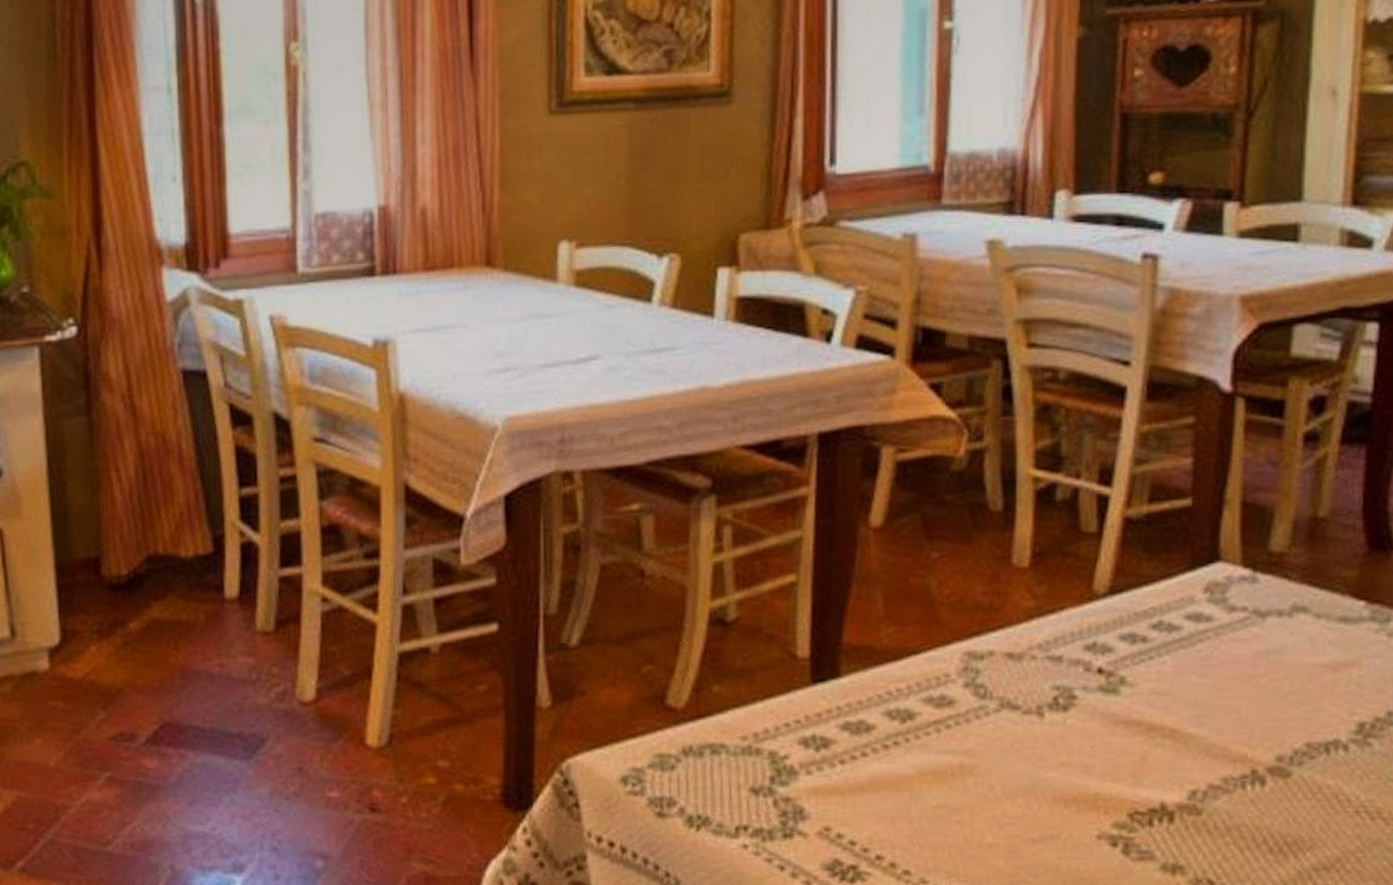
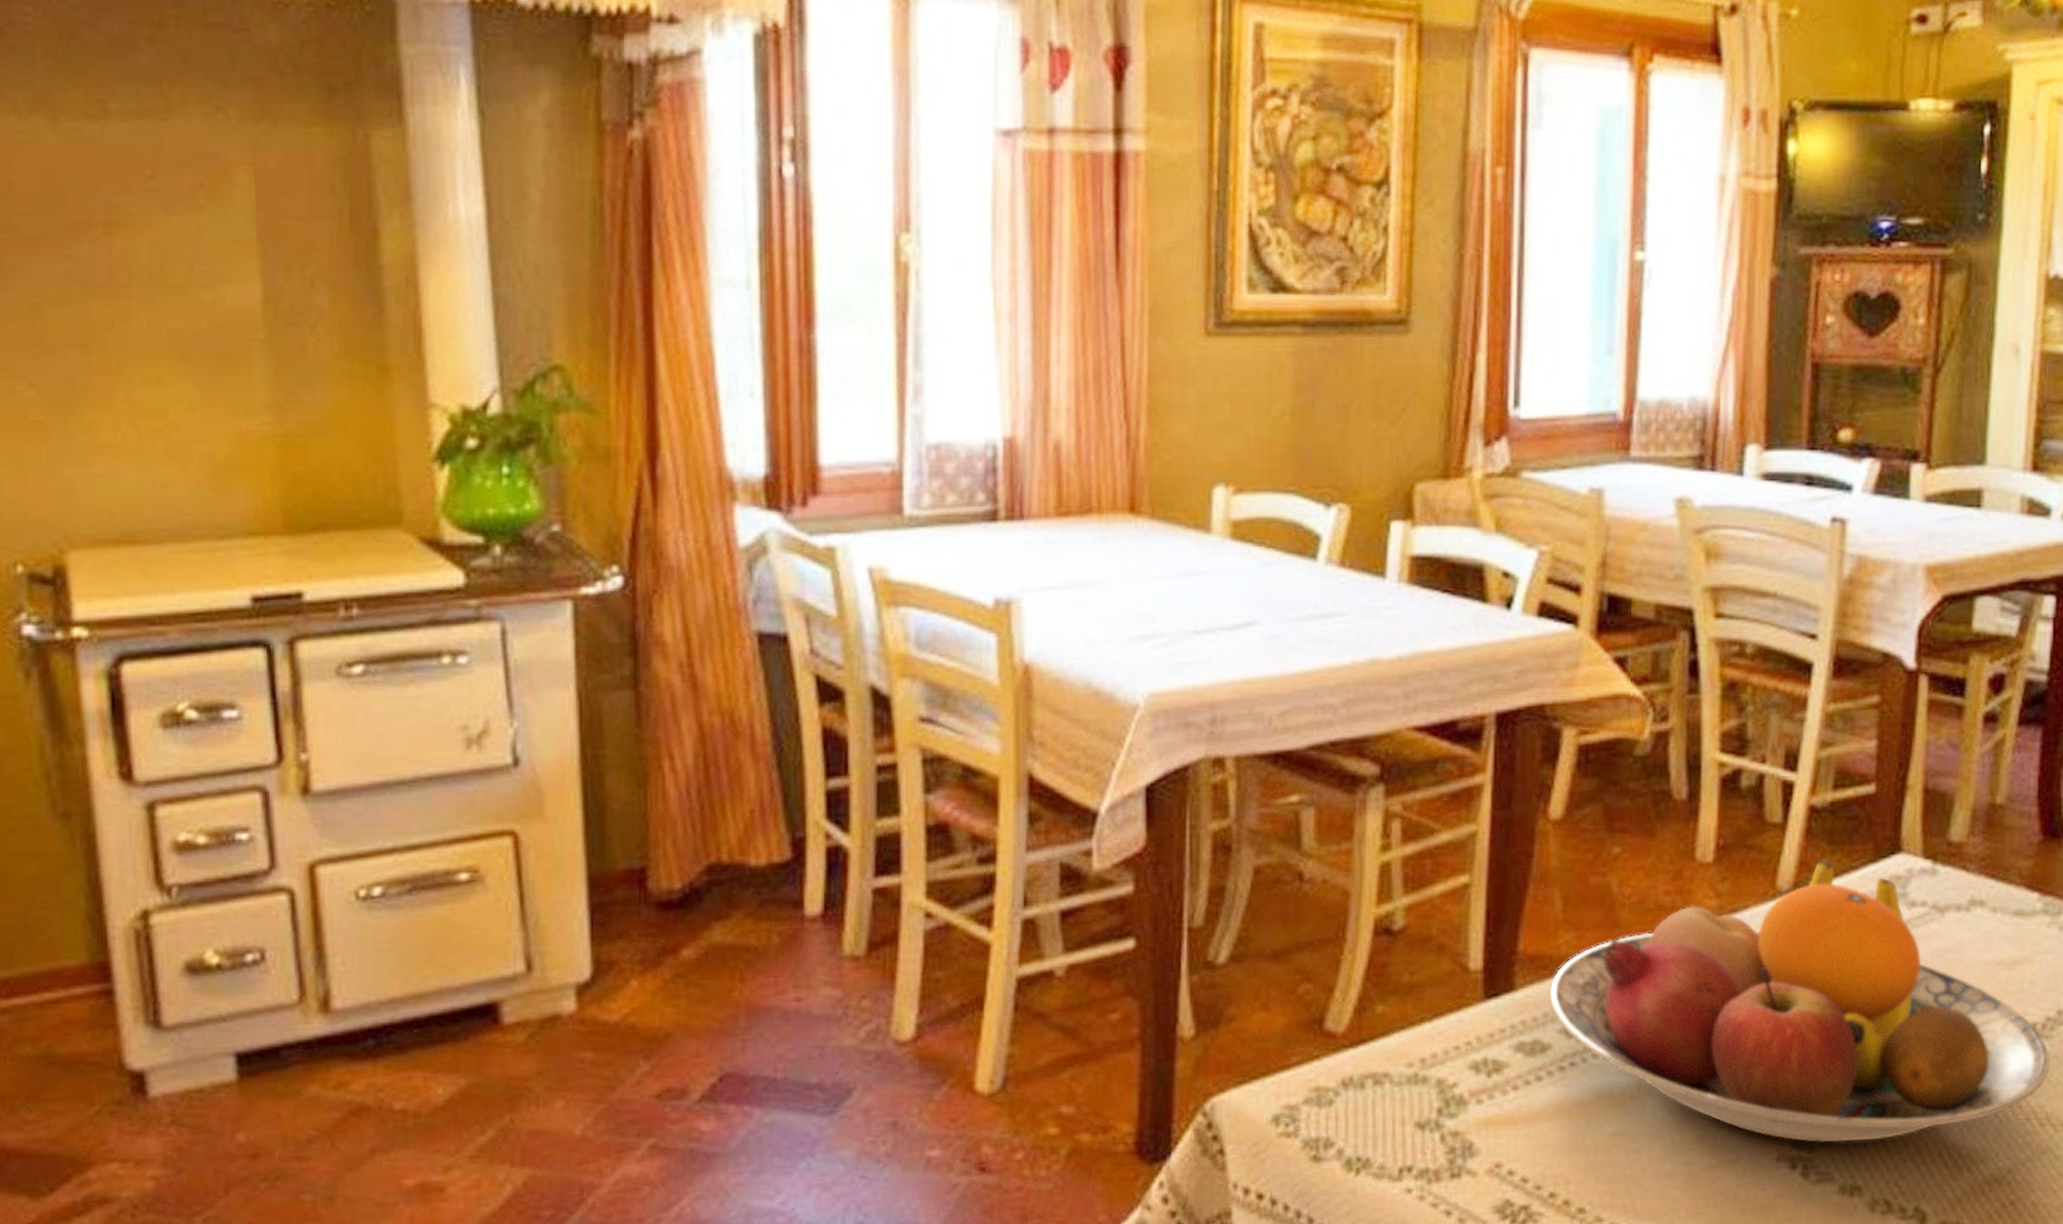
fruit bowl: none [872,565,1381,825] -> present [1549,858,2051,1144]

